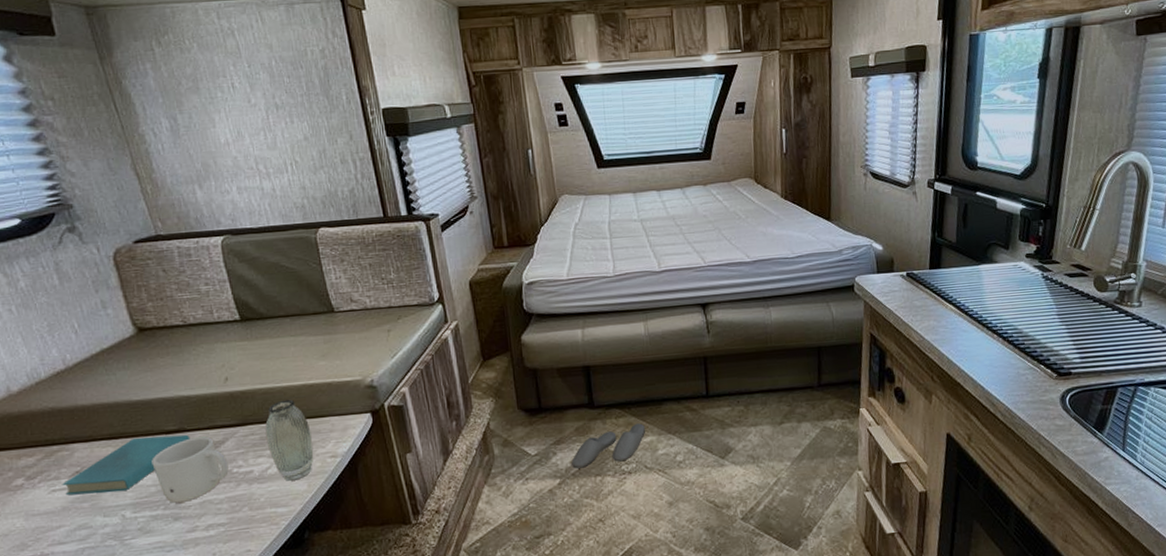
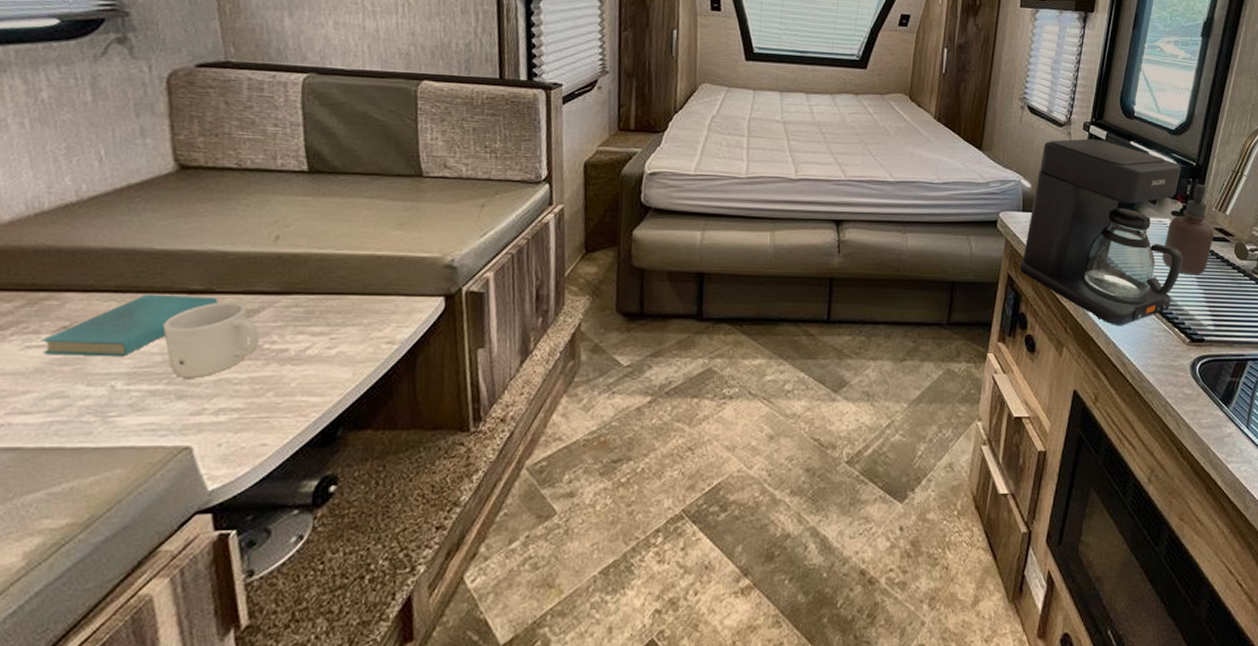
vase: present [265,399,314,481] -> none [312,270,369,366]
slippers: present [571,423,645,469] -> none [667,343,755,387]
coffee maker: none [881,194,1042,369] -> present [1019,138,1182,325]
soap dispenser: none [1020,224,1072,314] -> present [1162,184,1214,276]

